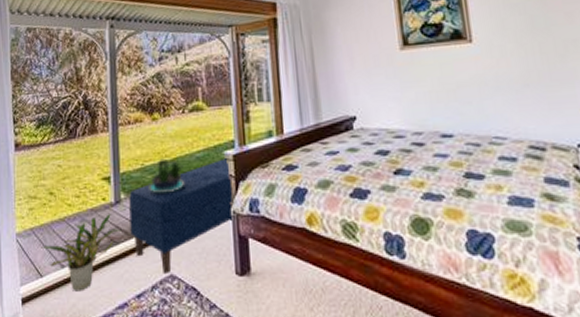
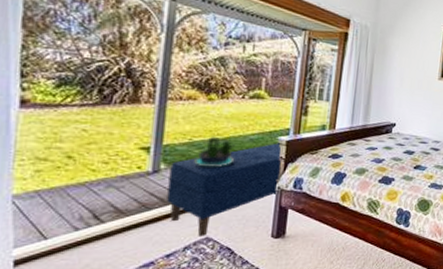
potted plant: present [40,214,122,292] -> none [46,182,157,253]

